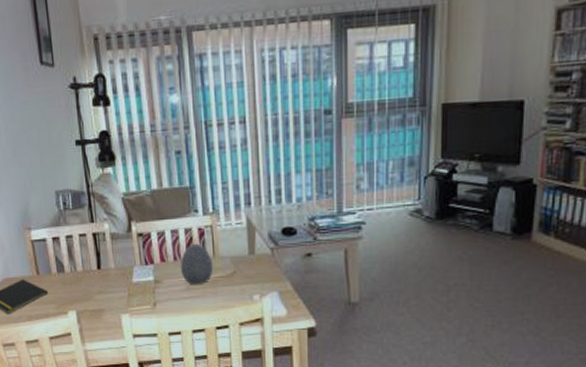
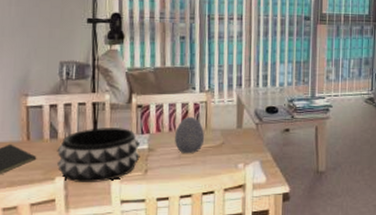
decorative bowl: none [65,259,147,316] -> present [57,128,141,182]

